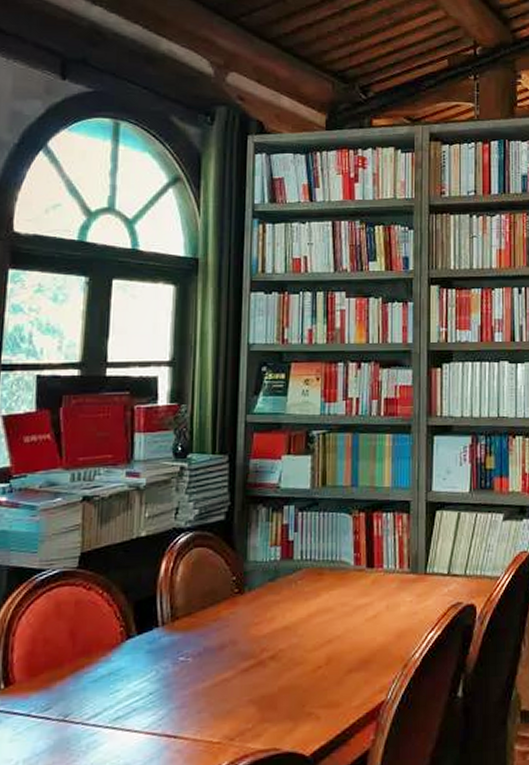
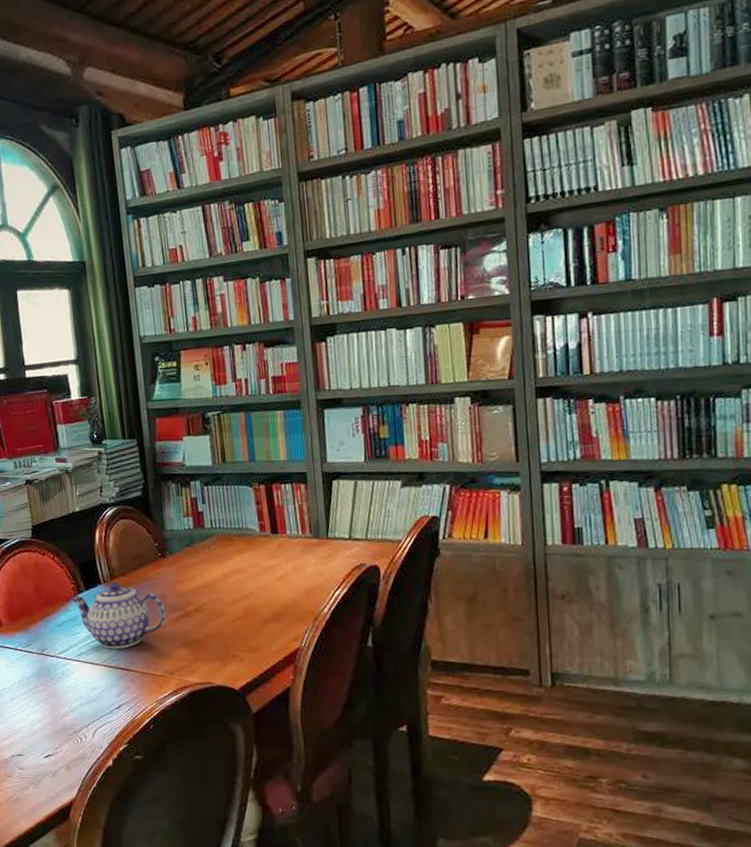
teapot: none [117,624,235,711] -> present [72,582,166,649]

